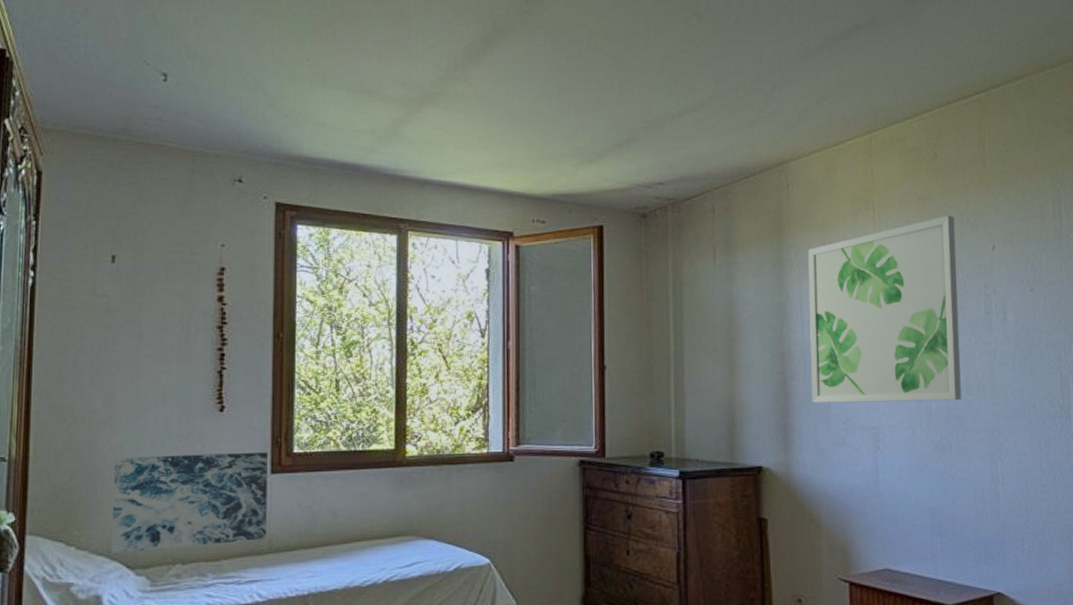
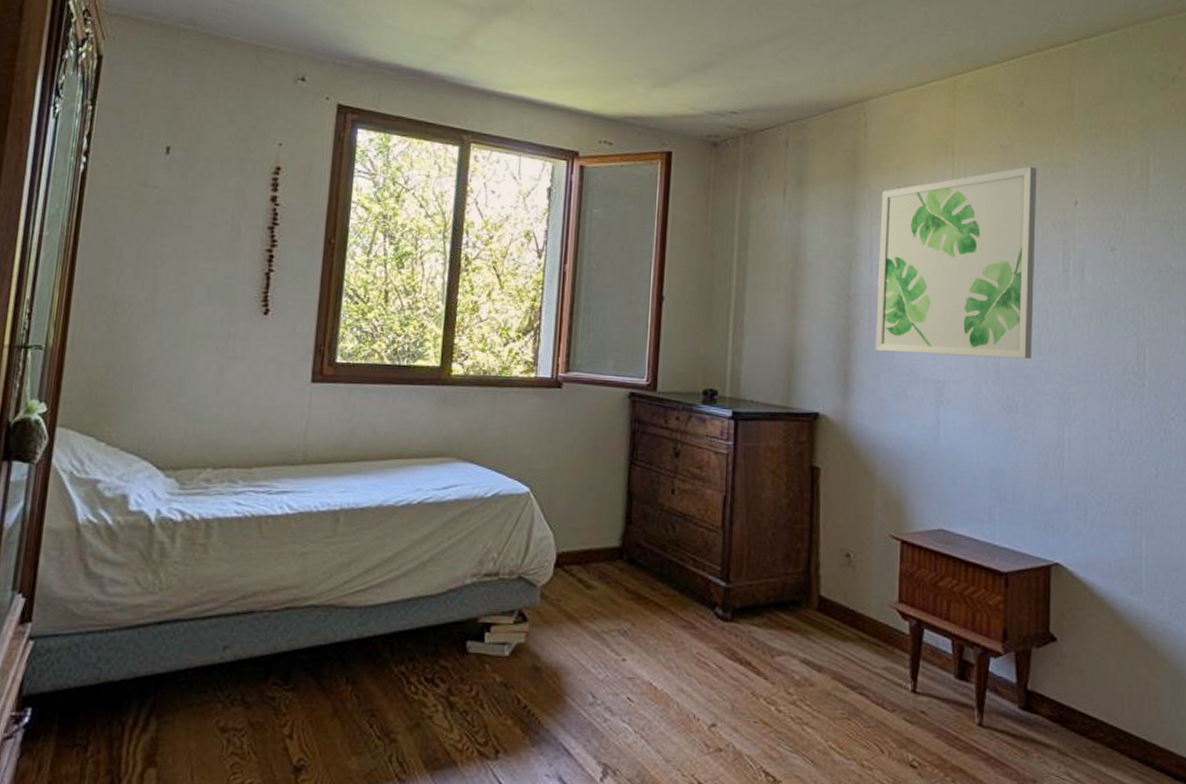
wall art: present [111,451,268,554] -> none [141,354,310,453]

